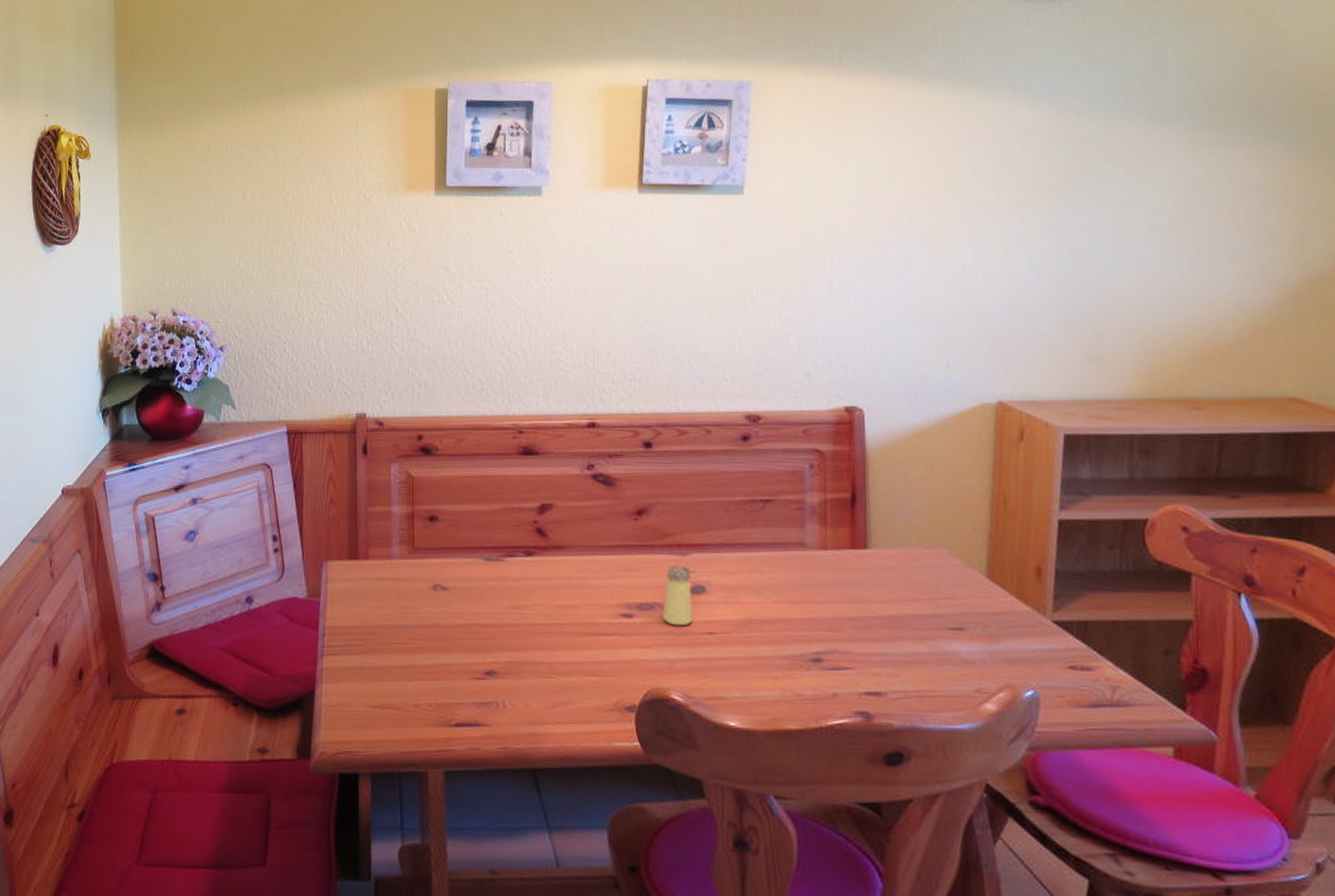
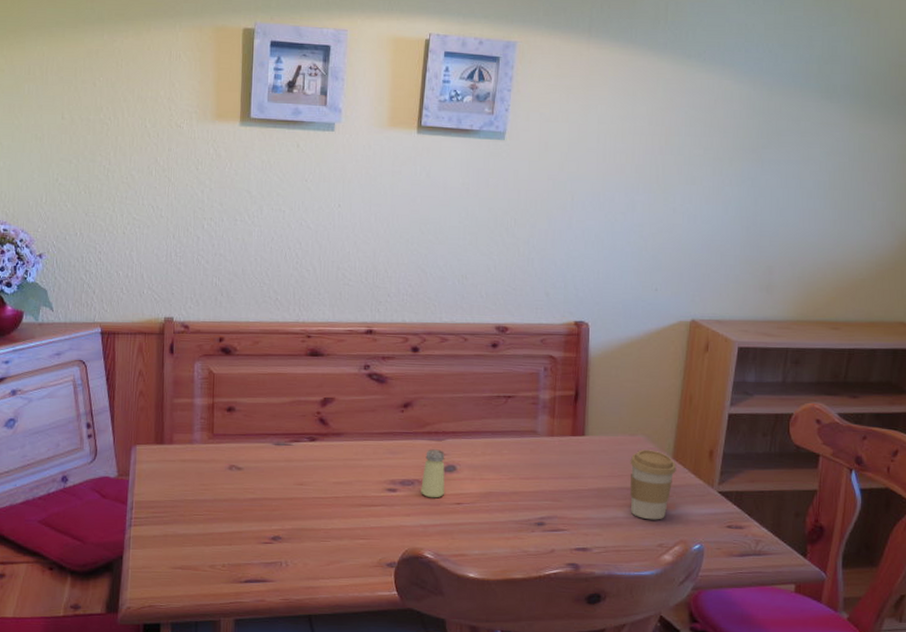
coffee cup: none [930,566,993,658] -> present [630,449,676,520]

